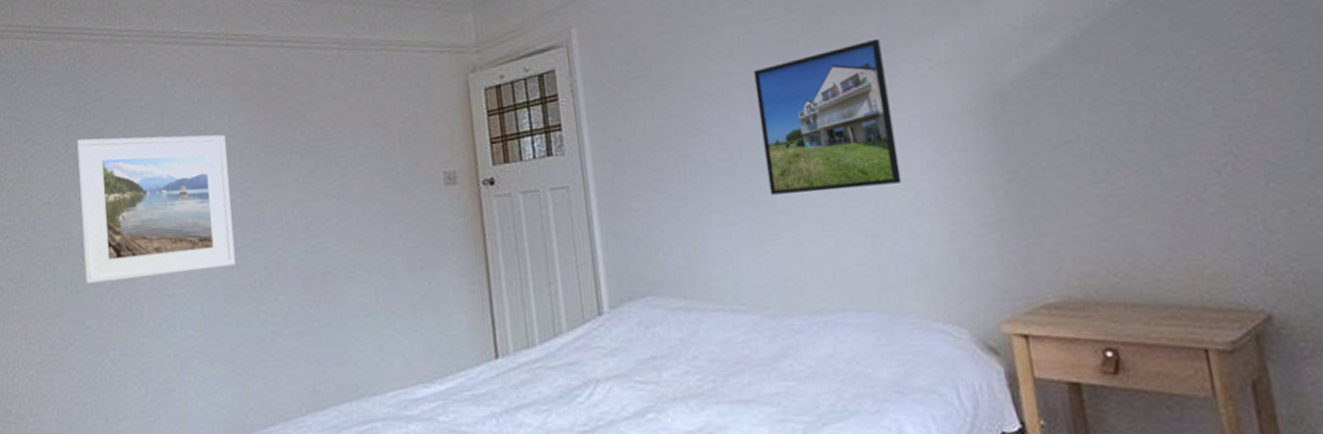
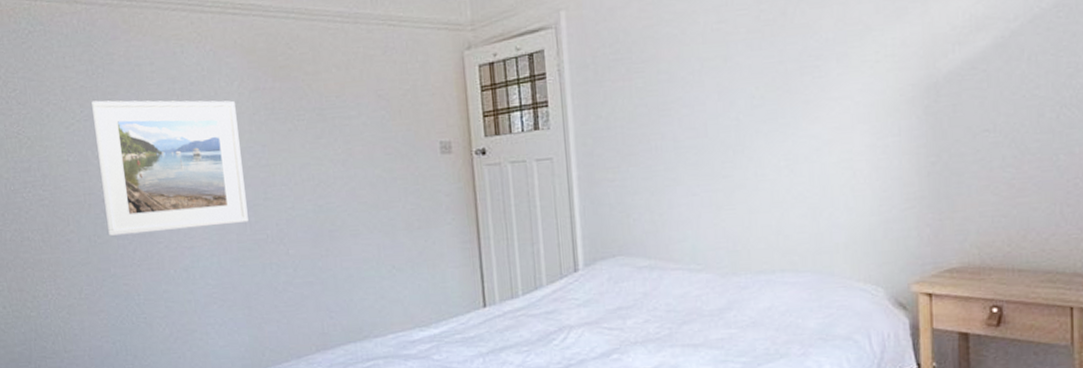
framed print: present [753,38,902,195] -> none [722,31,842,171]

